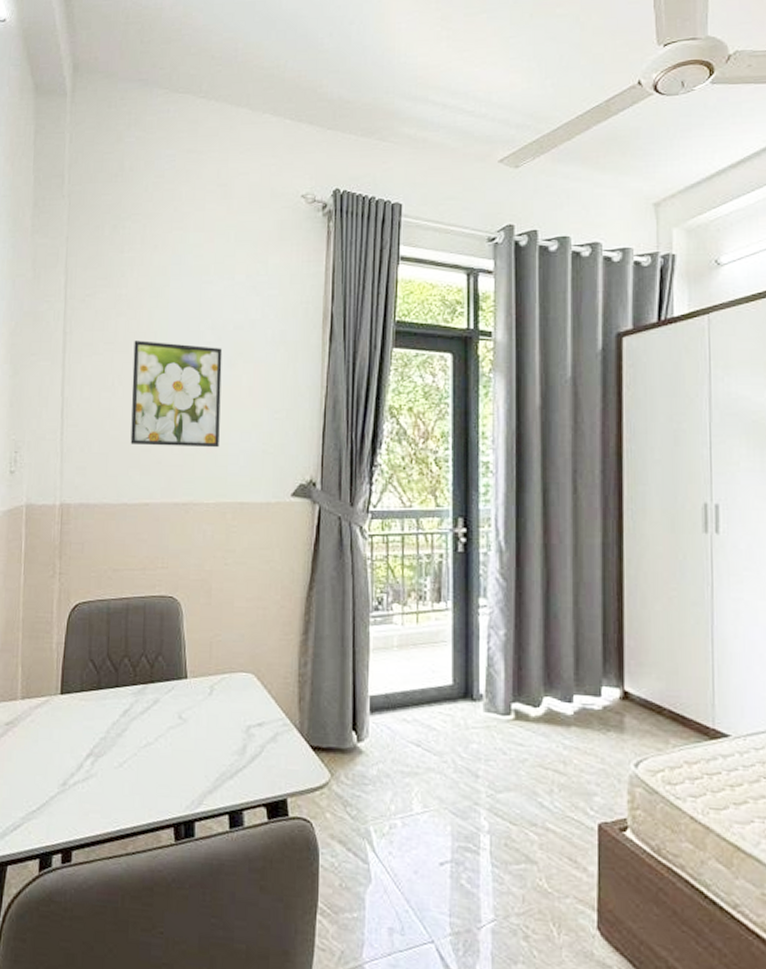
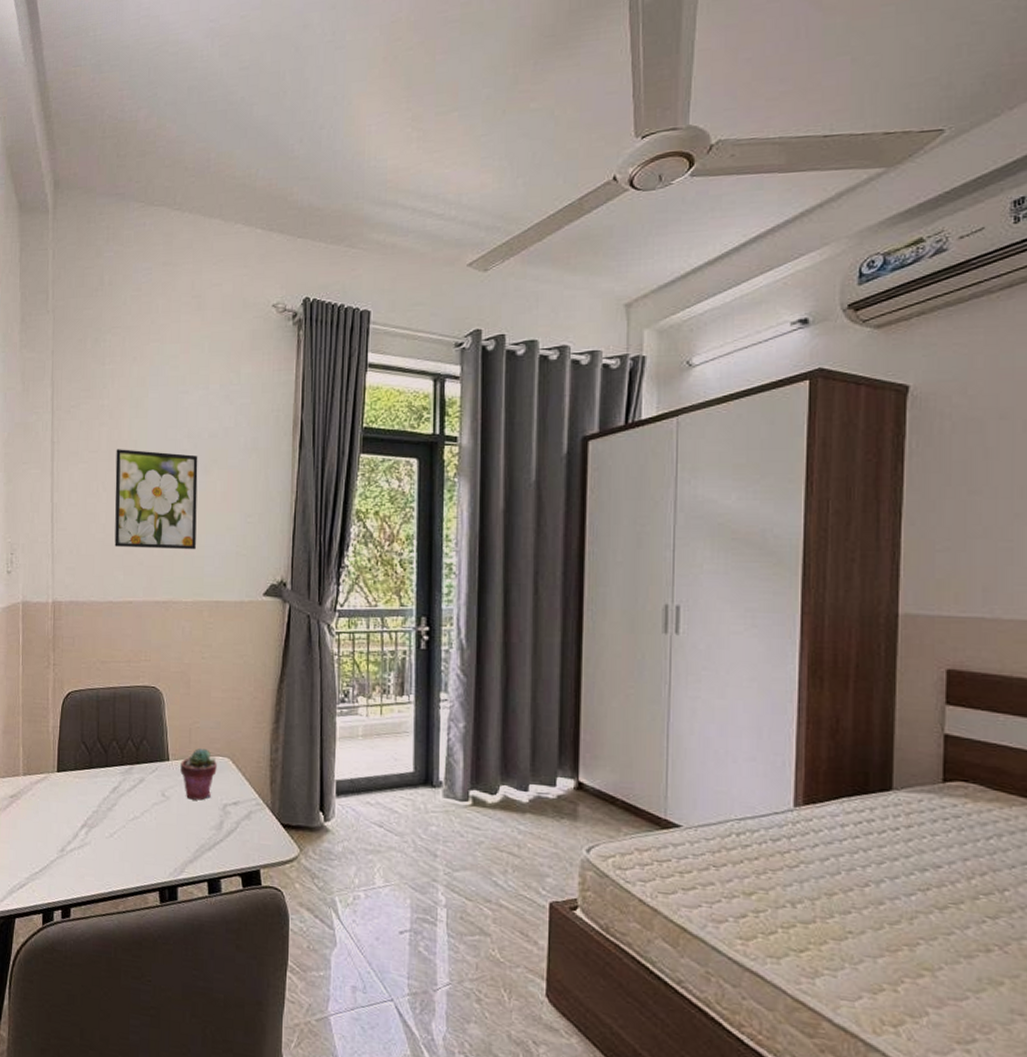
potted succulent: none [199,664,240,722] -> present [180,748,217,801]

